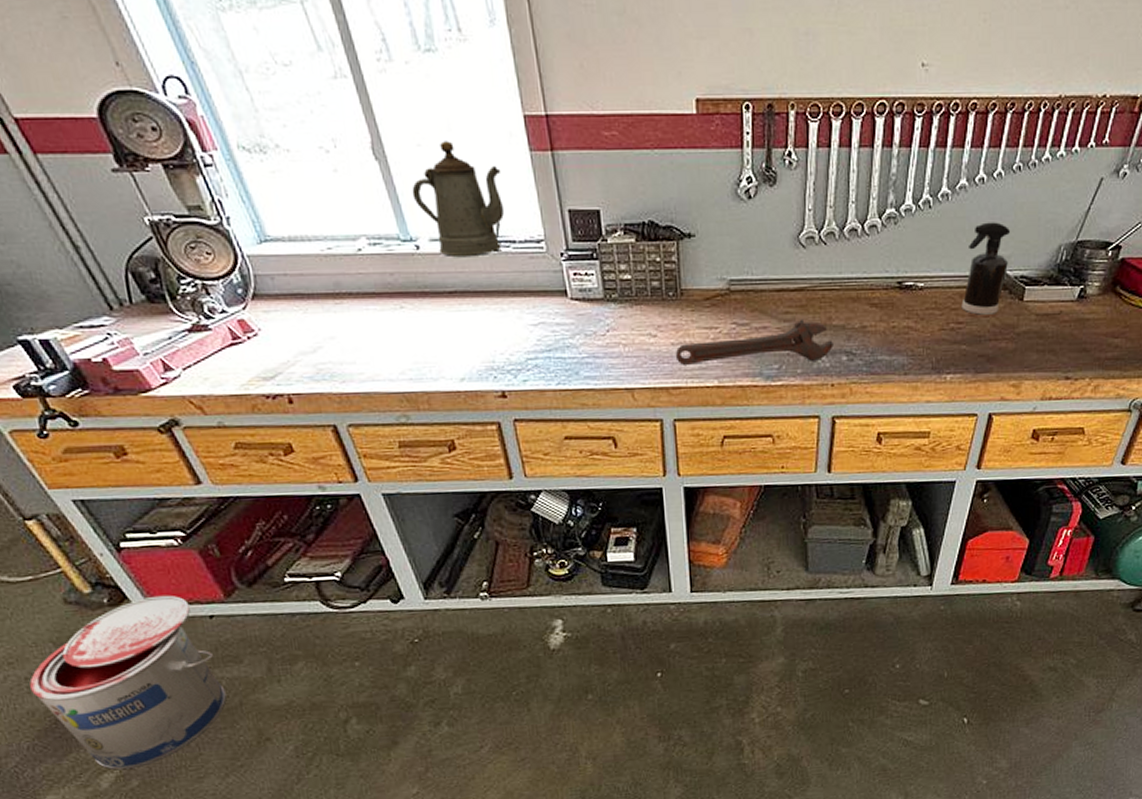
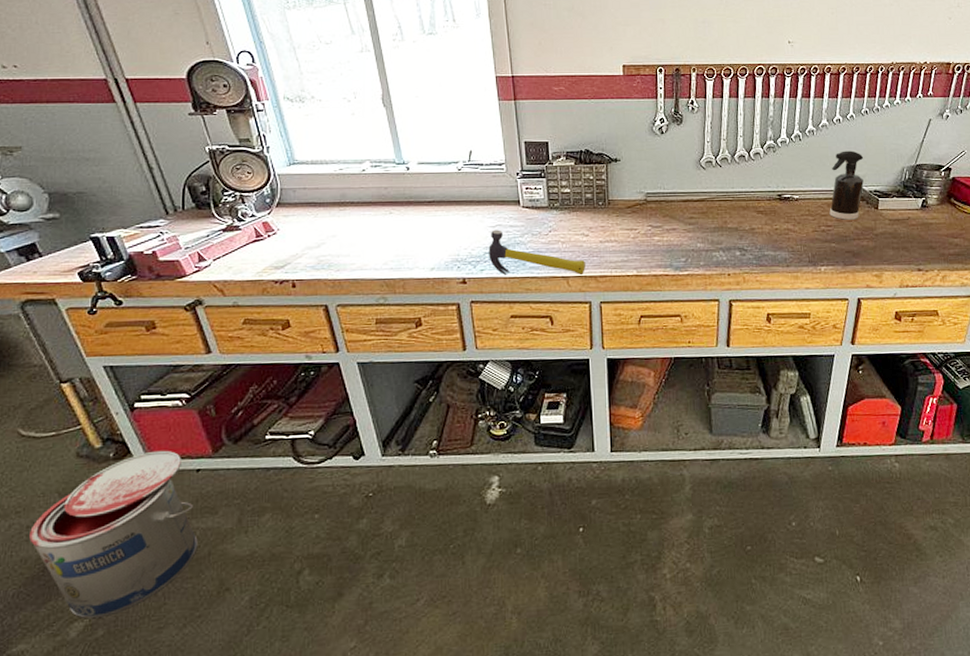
coffee pot: present [412,141,504,256] -> none [408,94,476,175]
claw hammer: none [531,329,654,387] -> present [489,229,585,276]
adjustable wrench: present [675,319,833,365] -> none [603,222,729,258]

